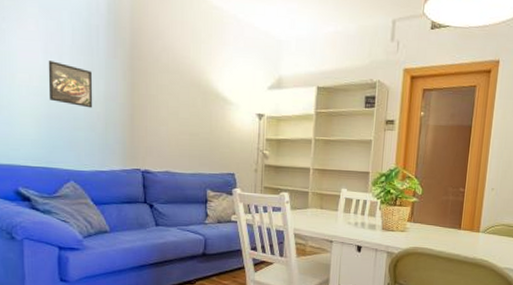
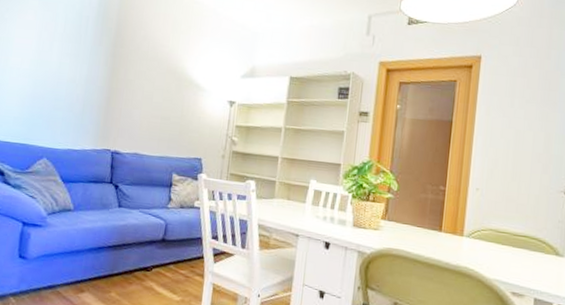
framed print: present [48,61,93,108] -> none [35,46,77,90]

